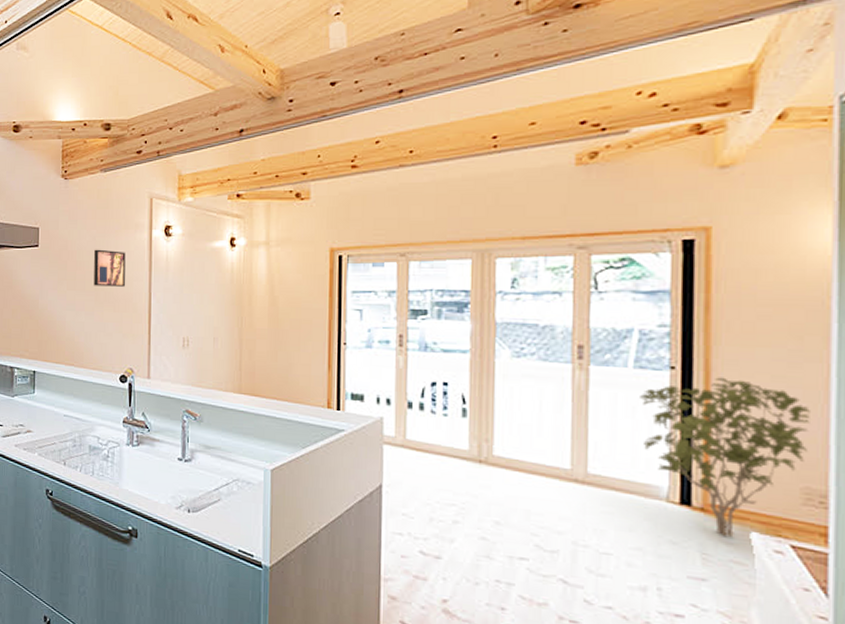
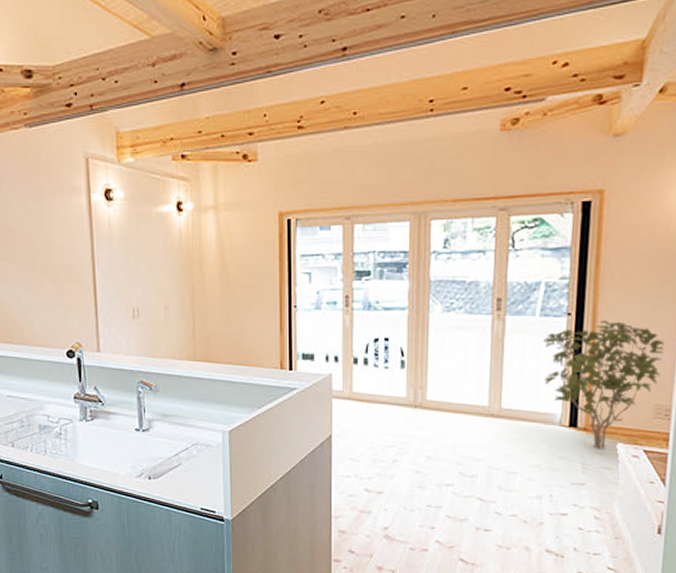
wall art: present [94,249,126,287] -> none [26,215,64,257]

